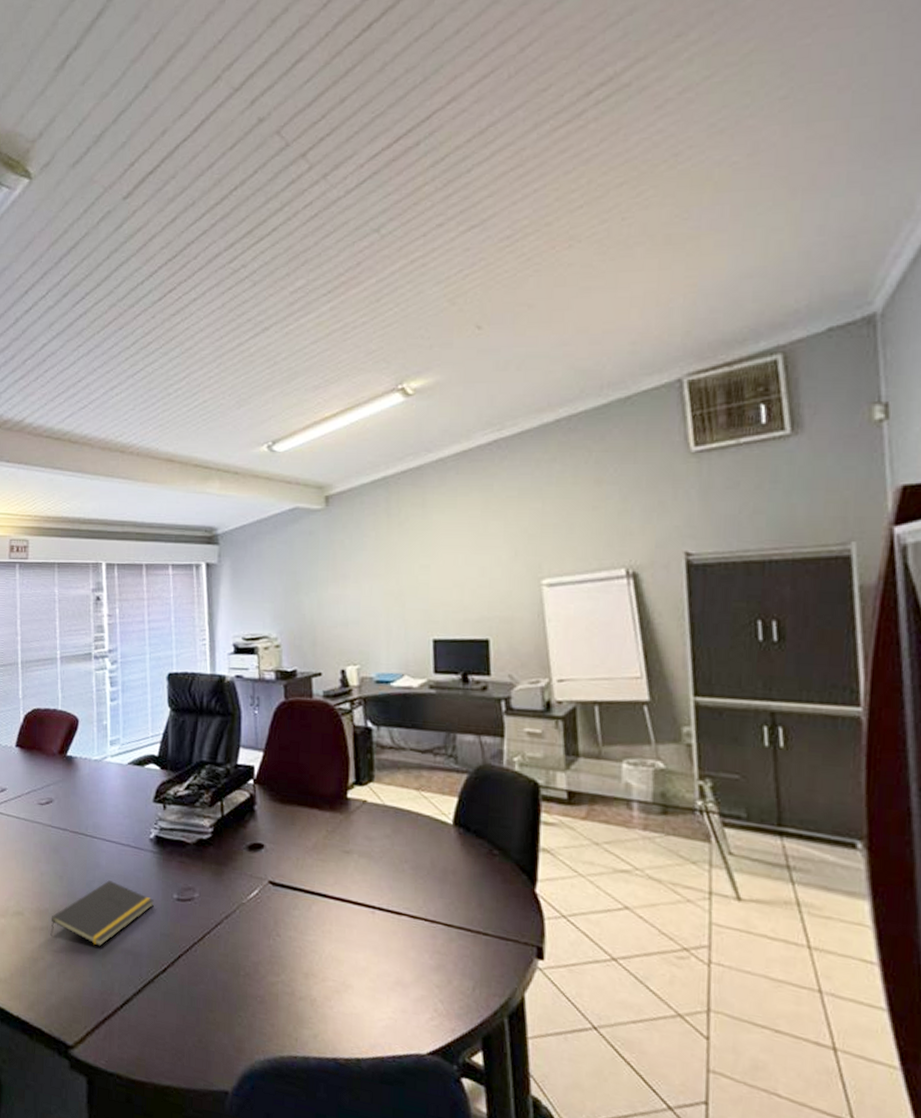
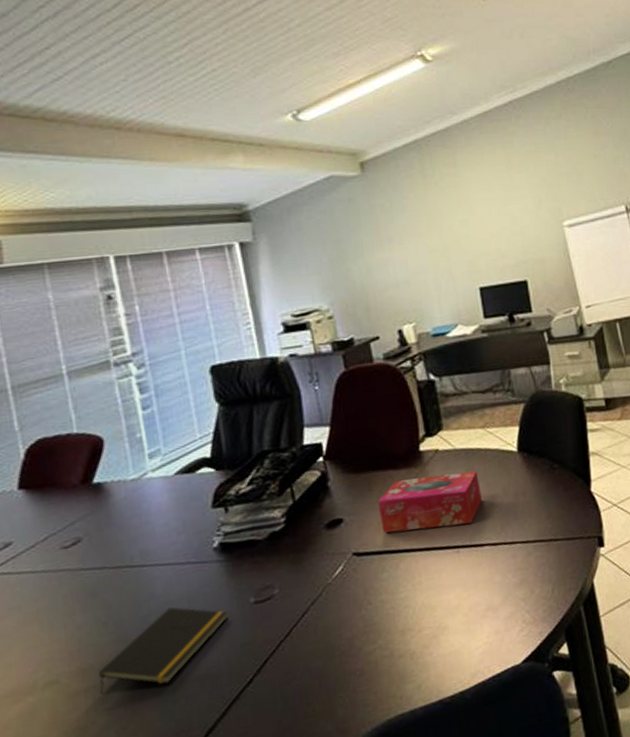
tissue box: none [298,821,406,888] -> present [377,471,482,533]

